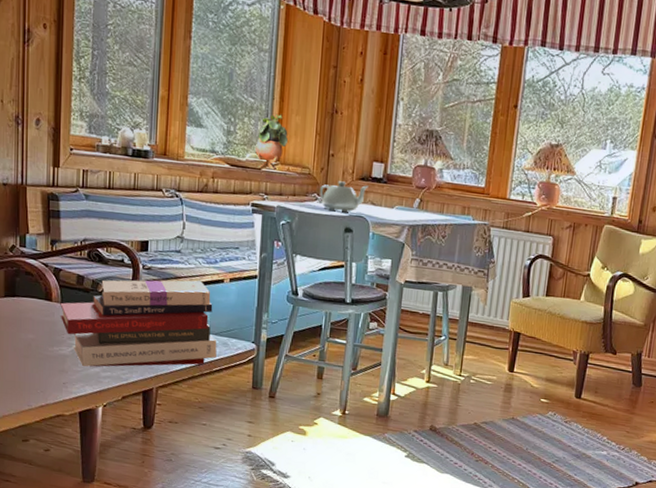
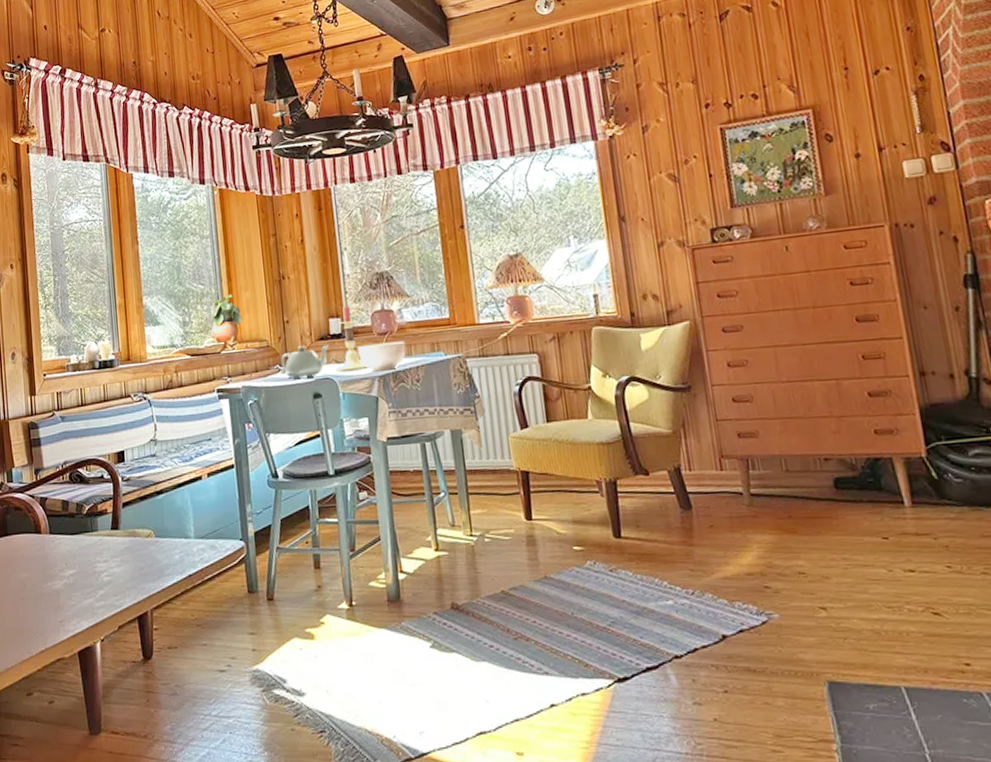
books: present [60,279,217,367] -> none [49,482,206,600]
candlestick: none [370,153,402,217] -> present [335,305,369,373]
bowl: none [394,194,440,223] -> present [358,340,406,372]

